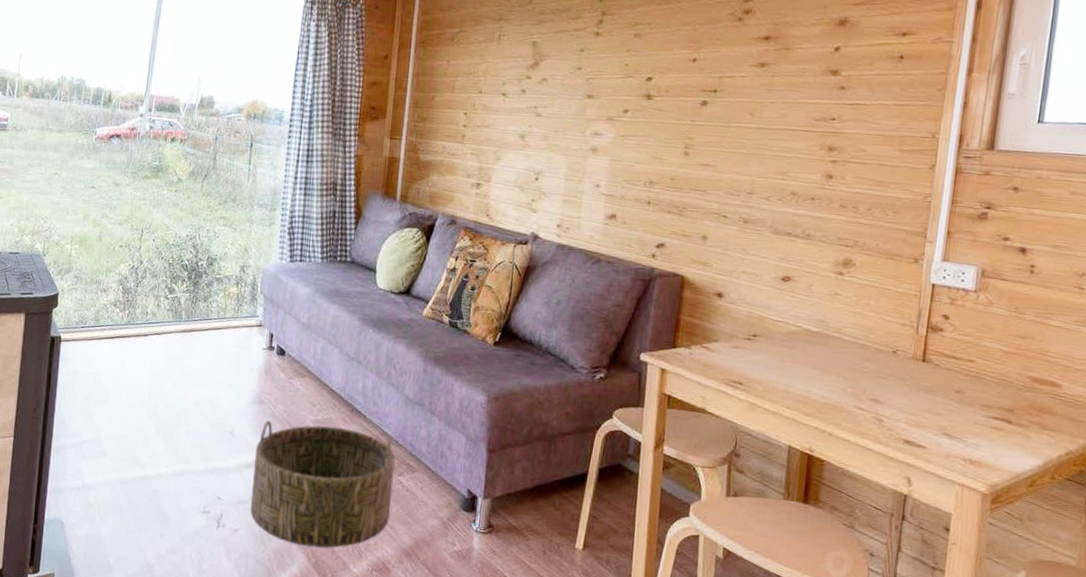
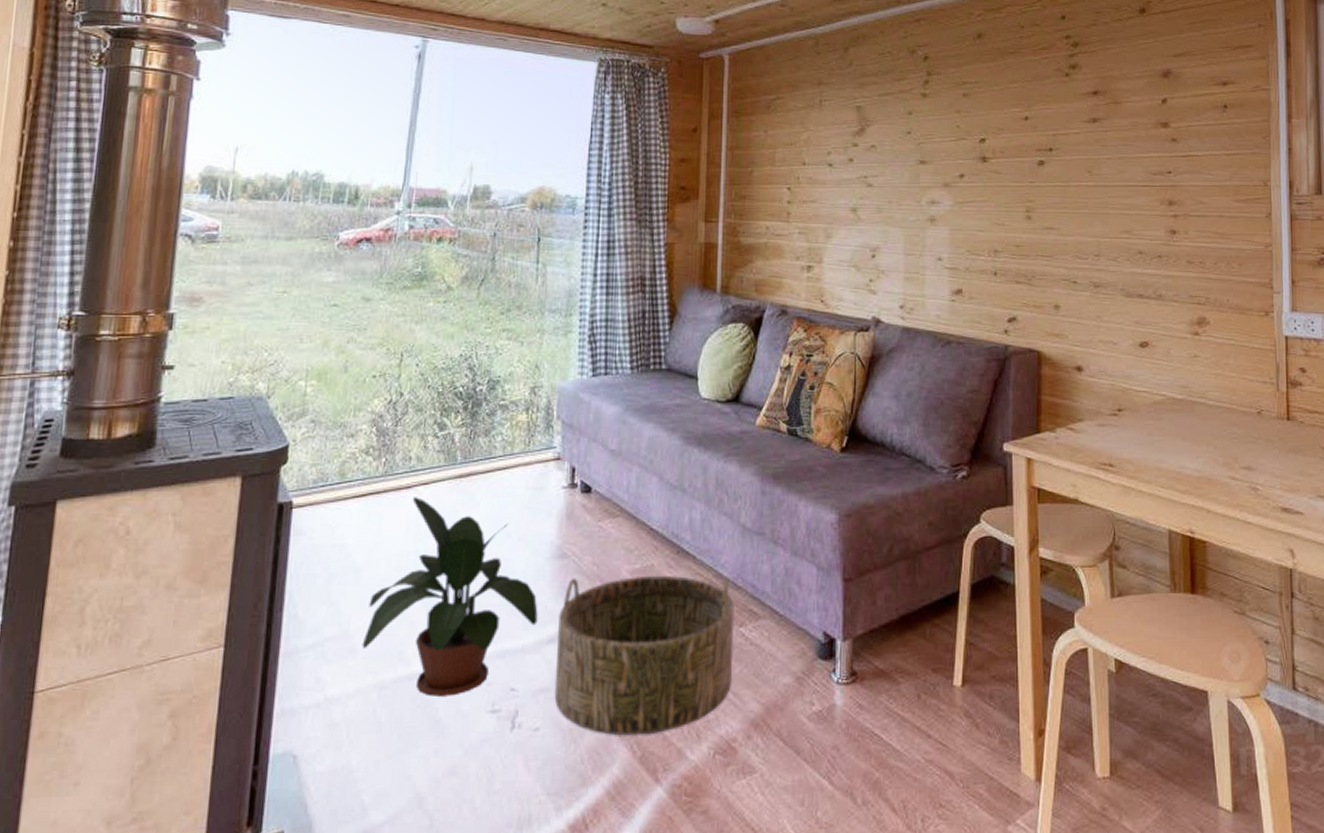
potted plant: none [109,343,240,496] -> present [362,497,538,697]

